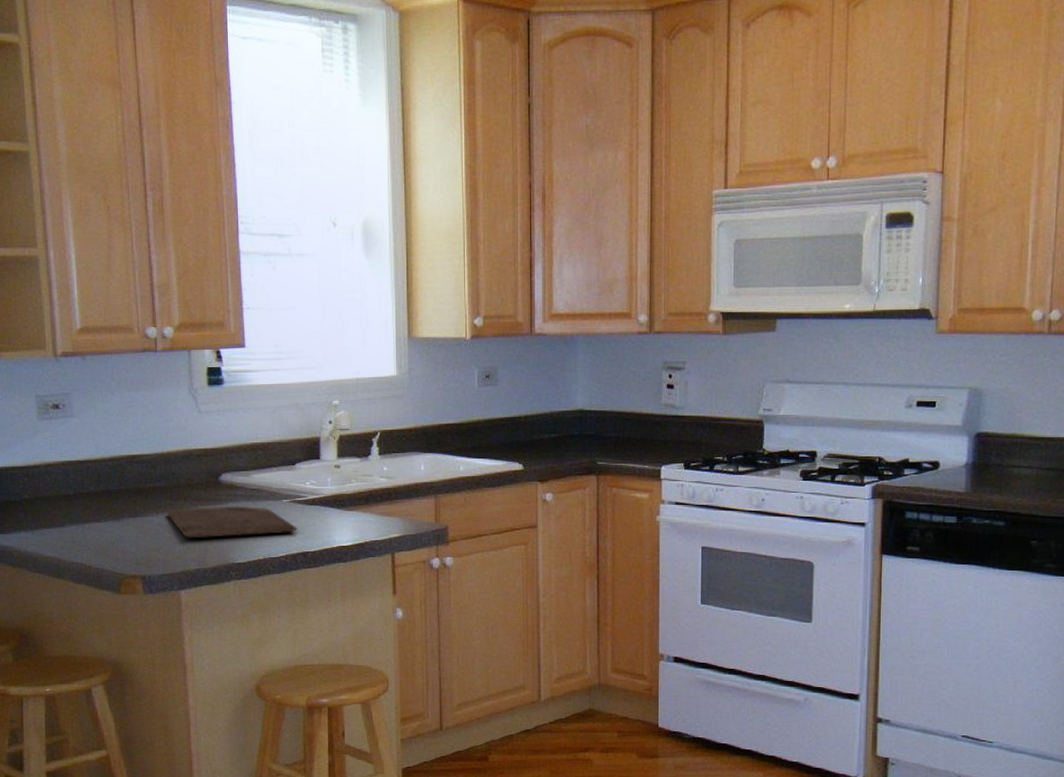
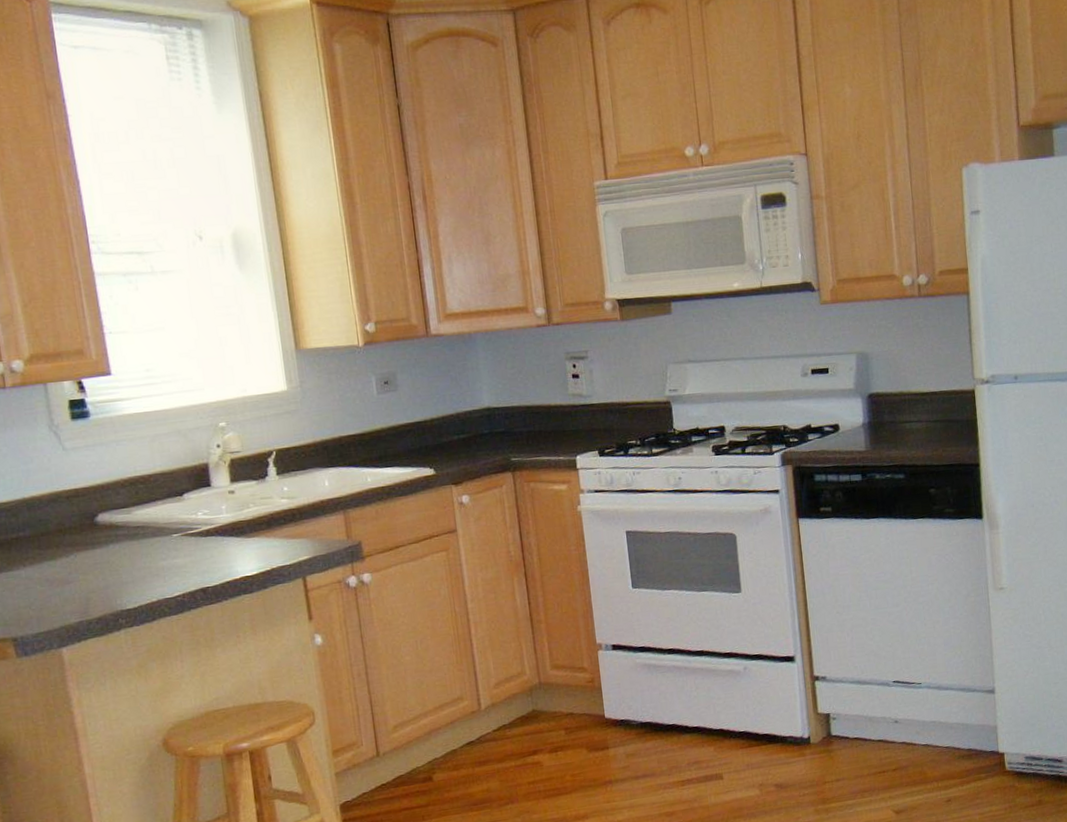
cutting board: present [166,506,297,539] -> none [35,545,193,590]

